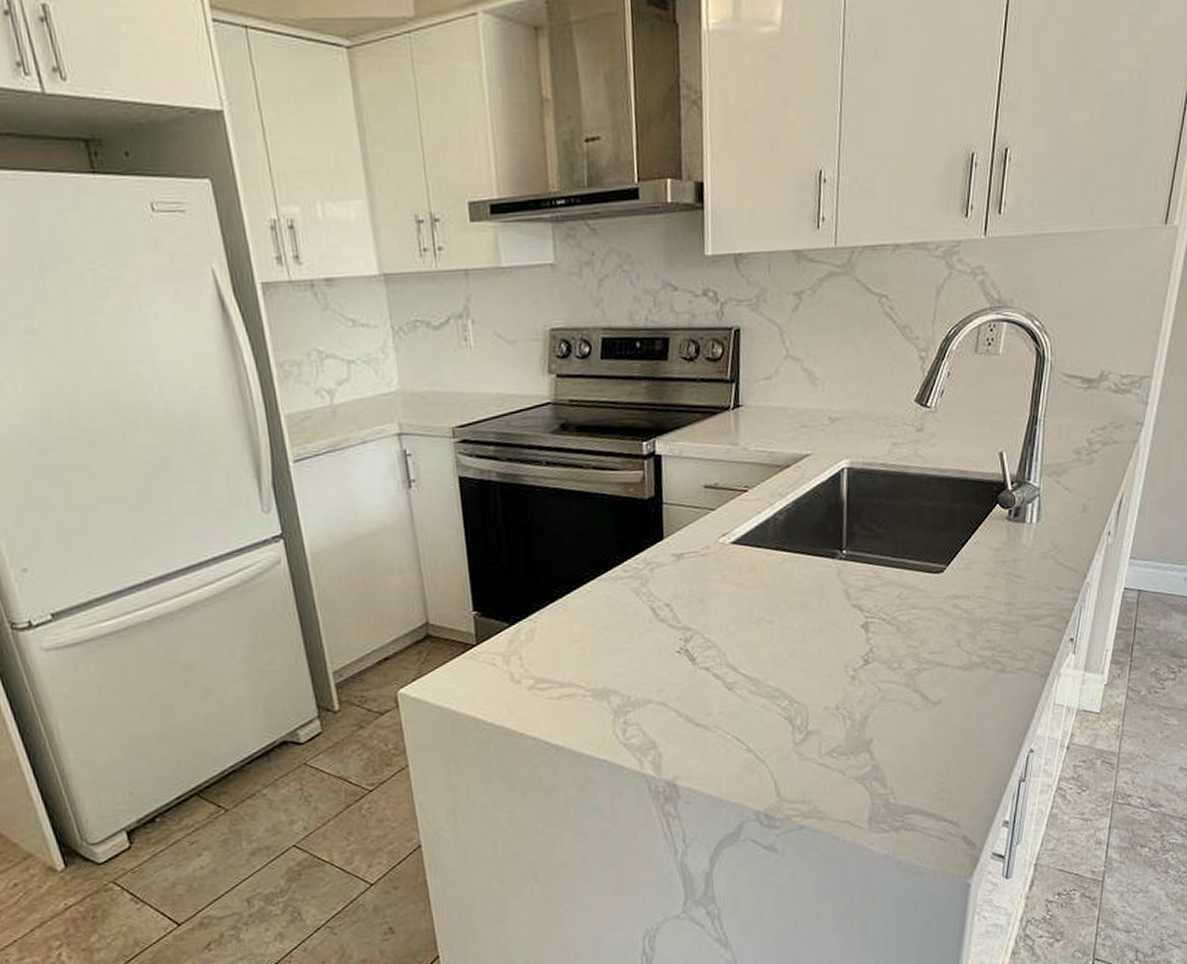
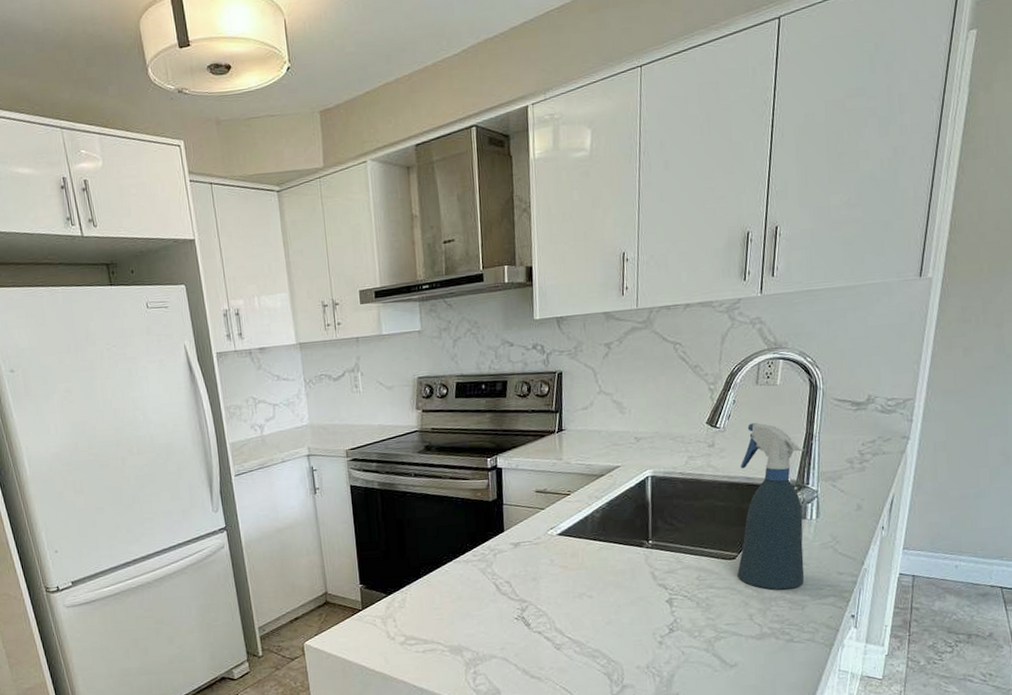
spray bottle: none [945,402,1028,610] -> present [737,423,805,590]

